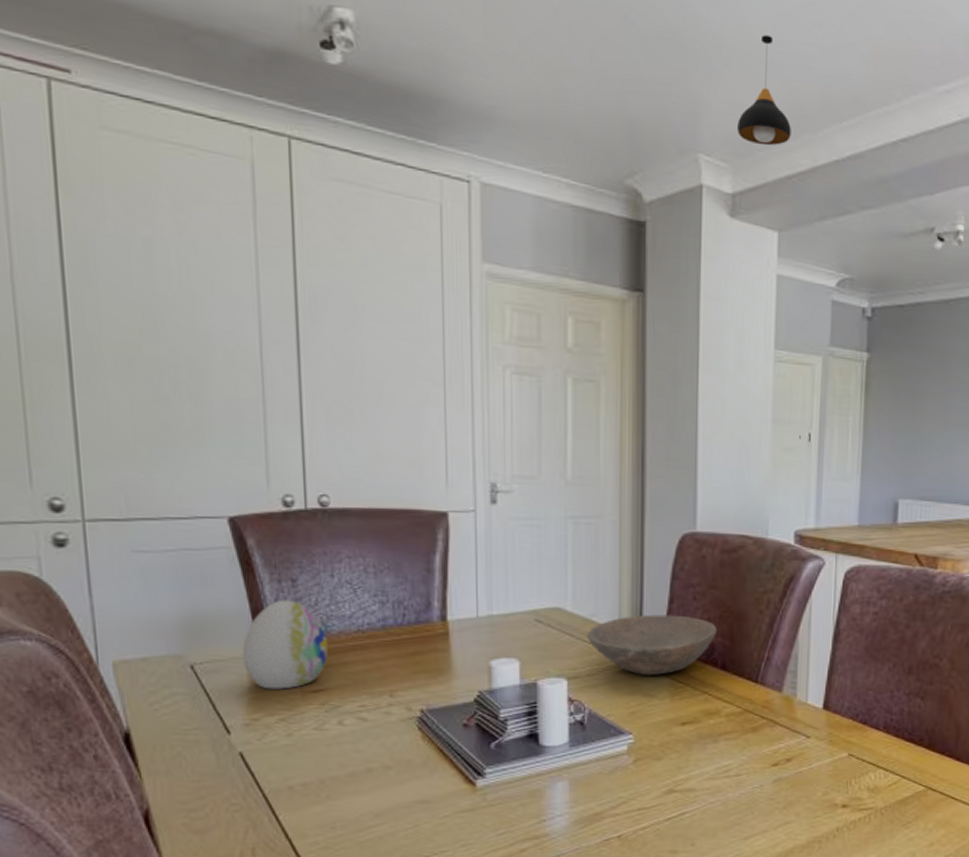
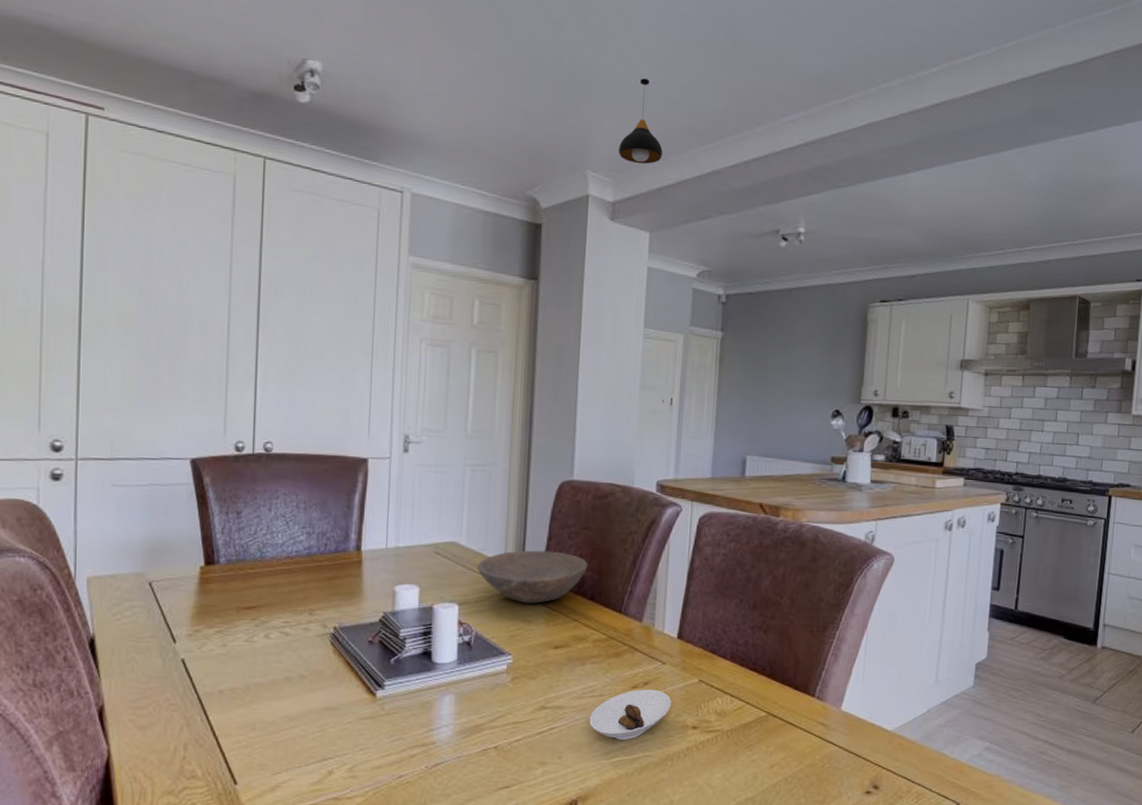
decorative egg: present [242,599,329,689] -> none [191,529,263,606]
saucer: none [725,766,818,823] -> present [590,689,671,740]

